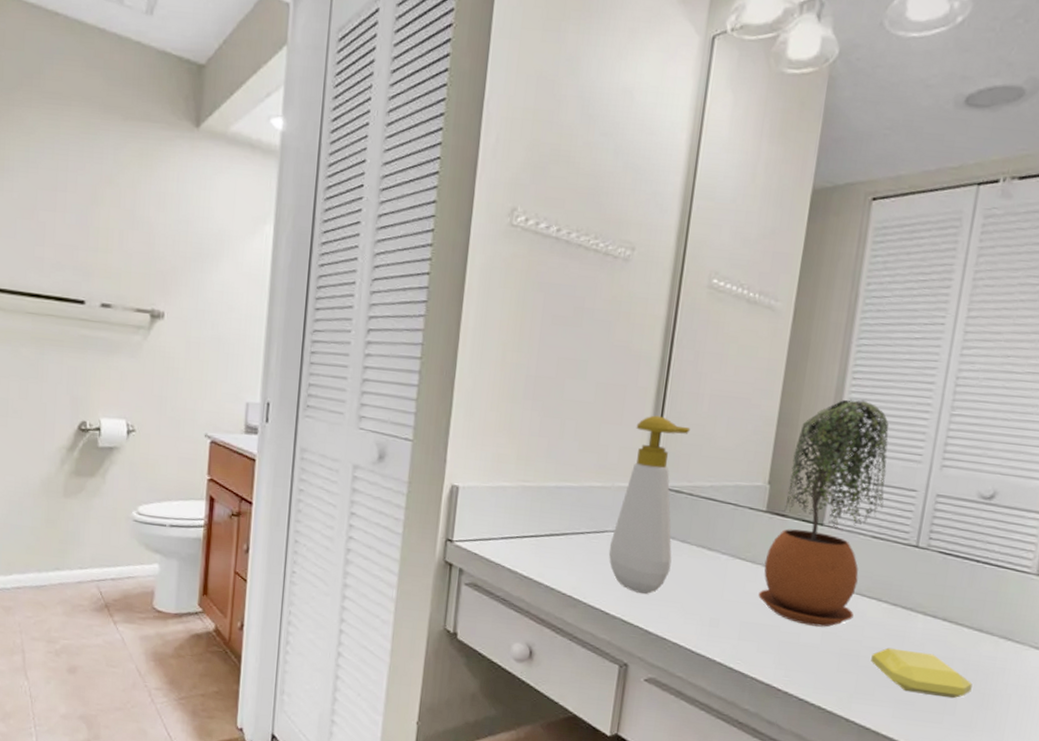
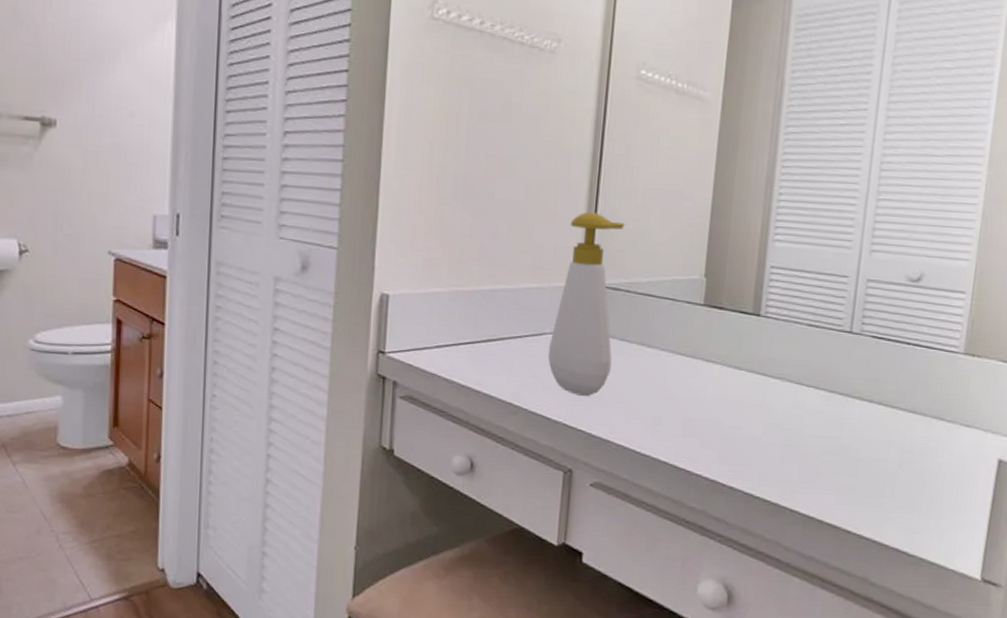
potted plant: present [758,399,889,627] -> none [700,188,819,419]
soap bar: present [871,647,973,699] -> none [812,435,909,482]

